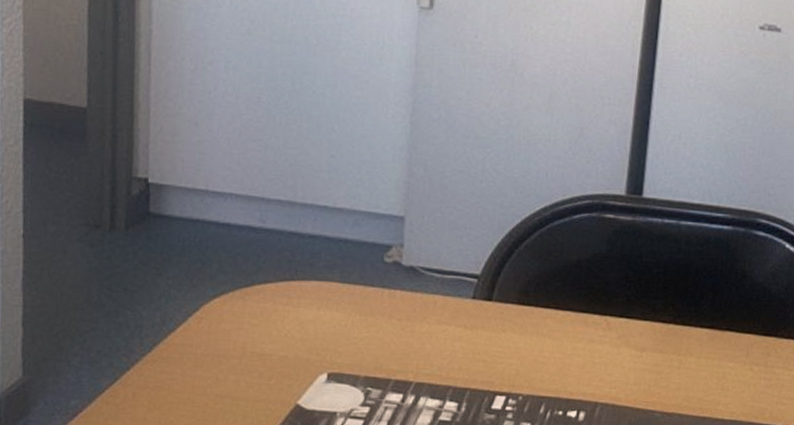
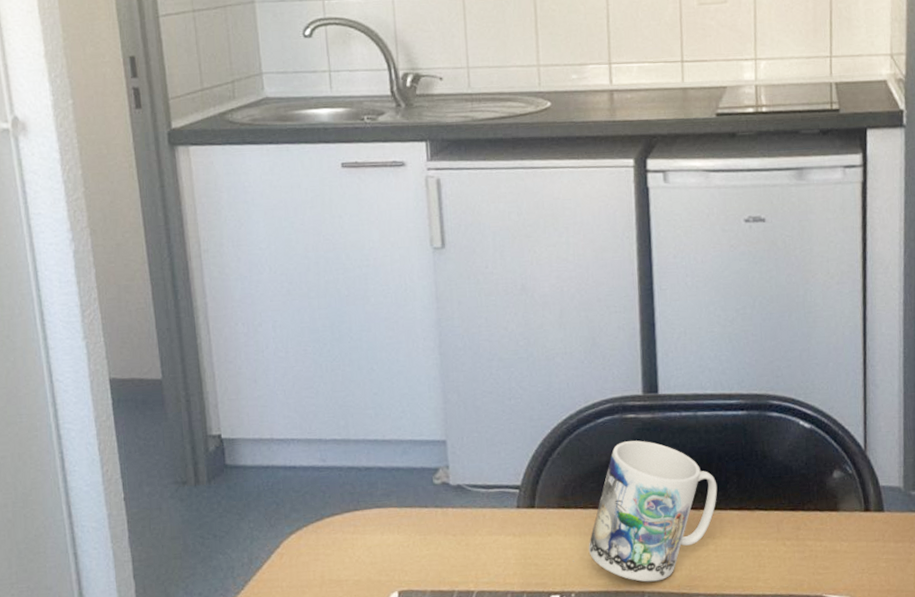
mug: none [525,242,691,393] -> present [573,440,718,582]

